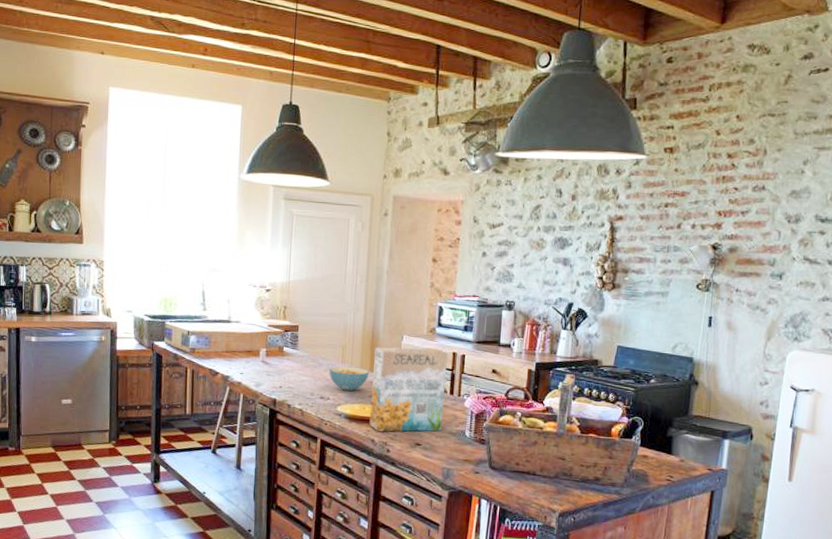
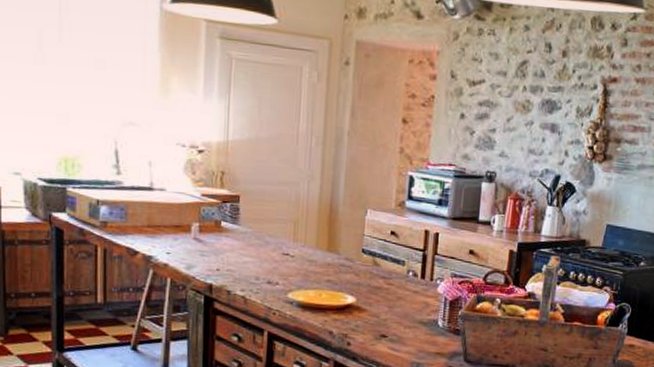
cereal bowl: present [329,366,369,391] -> none [278,245,326,275]
cereal box: present [369,347,448,432] -> none [326,223,419,322]

